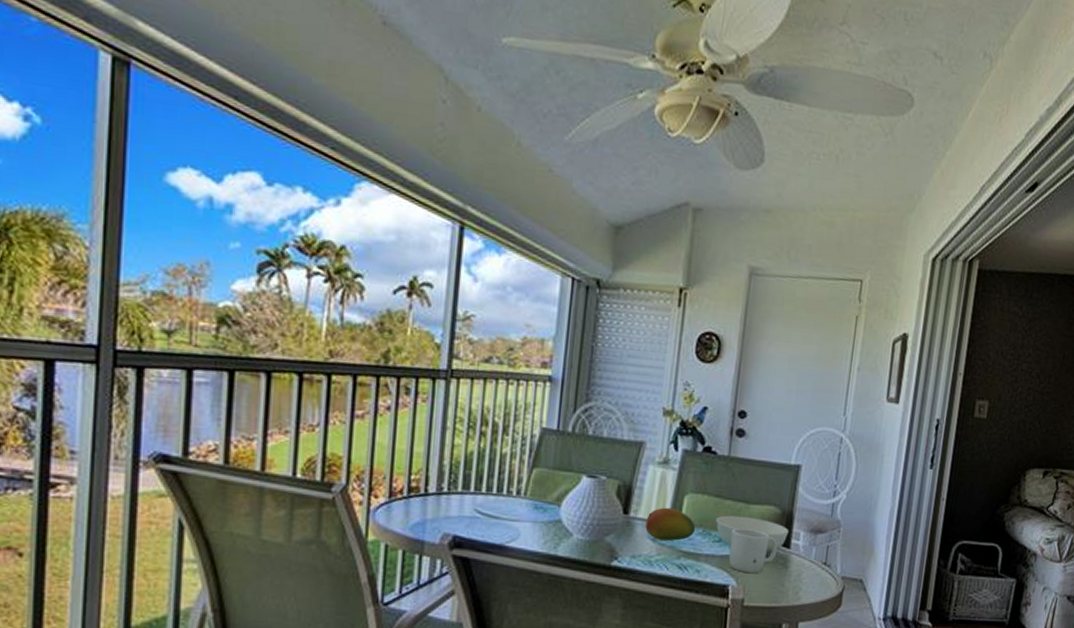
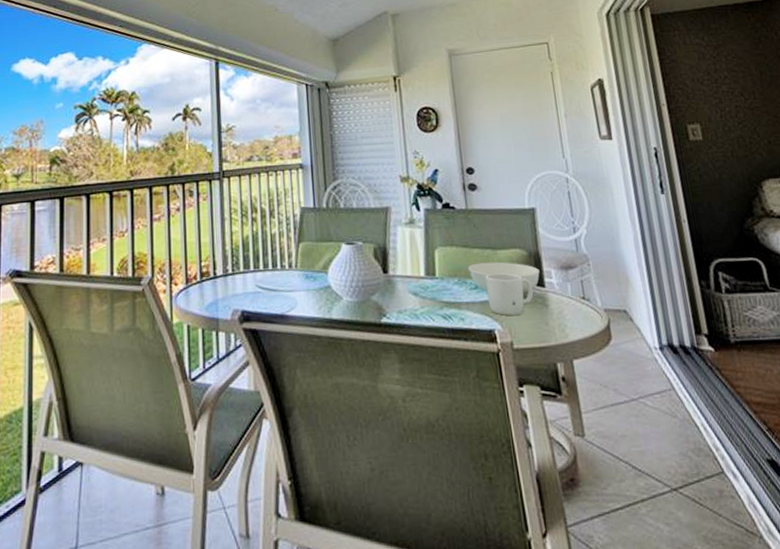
fruit: present [645,507,696,541] -> none [404,262,452,294]

